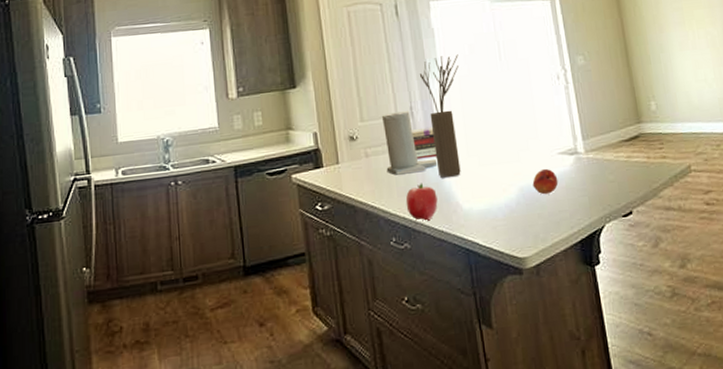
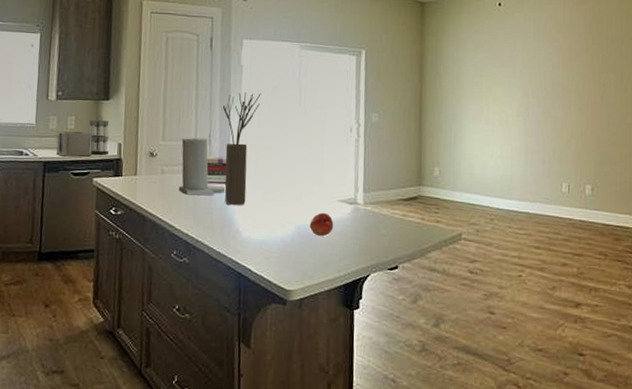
toaster: none [244,125,288,158] -> present [56,131,94,158]
spice rack: none [277,106,304,150] -> present [89,115,109,155]
fruit: present [405,183,438,221] -> none [190,206,220,240]

